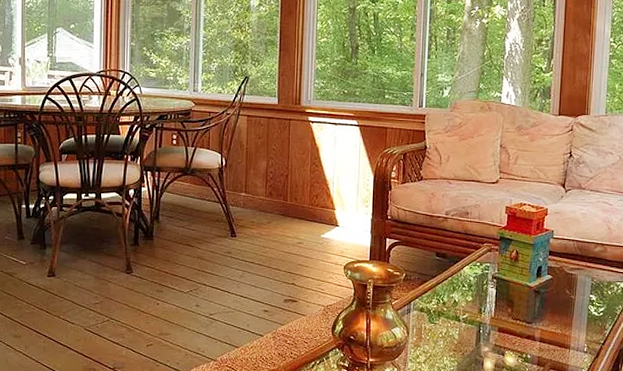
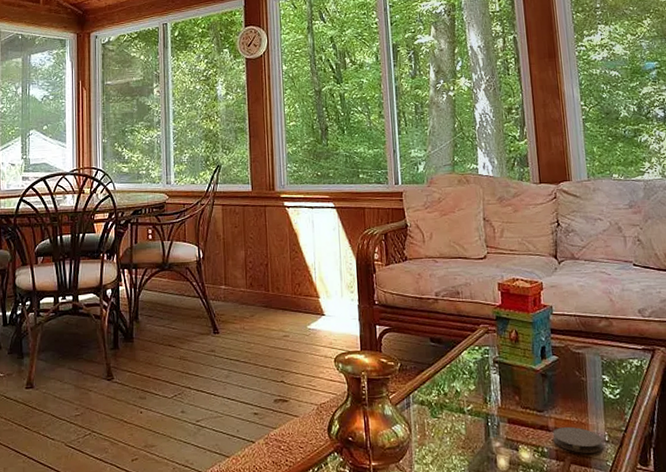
coaster: none [537,338,582,361] -> present [552,427,604,453]

